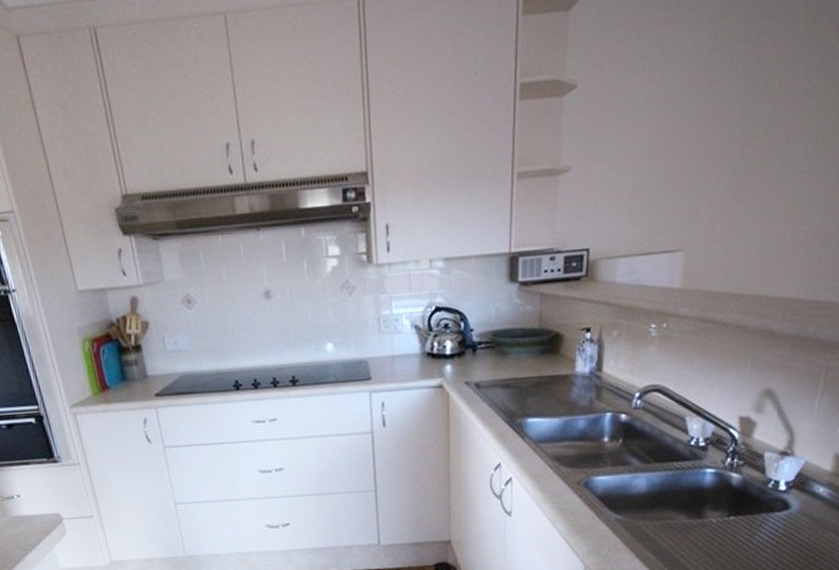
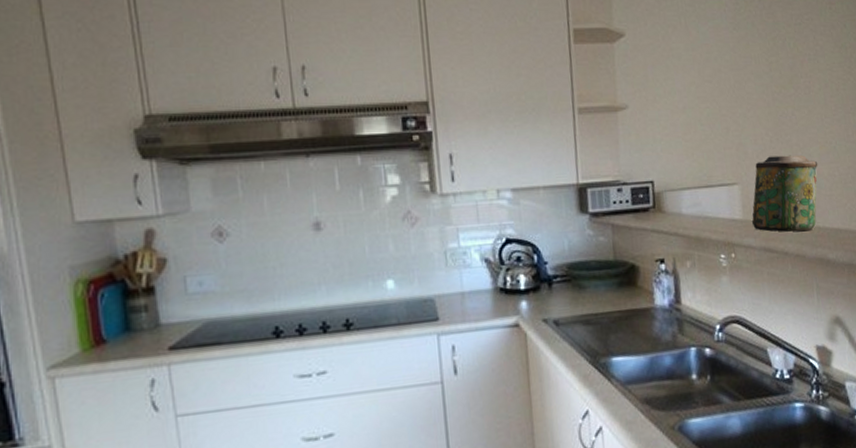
canister: none [692,217,781,301] -> present [752,154,818,232]

